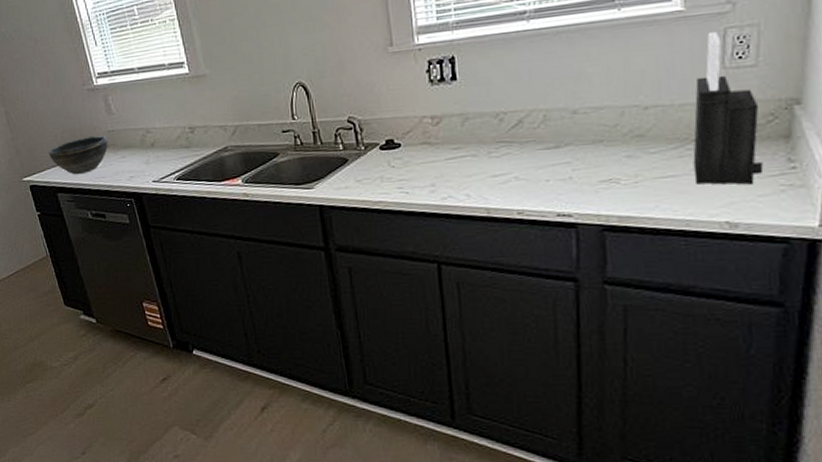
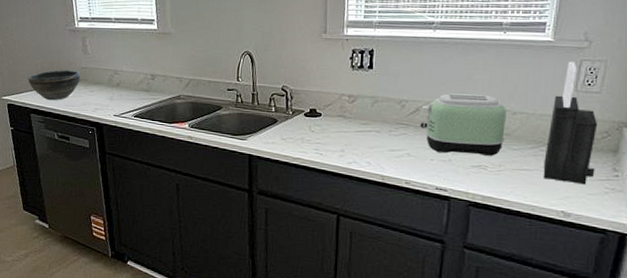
toaster: none [526,90,638,170] -> present [420,93,507,156]

